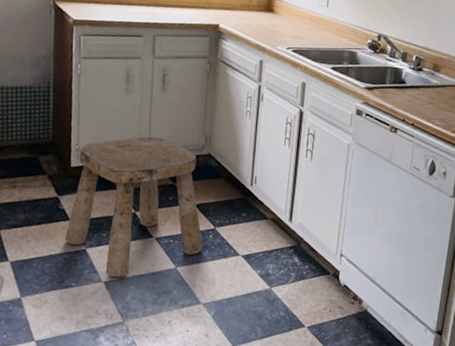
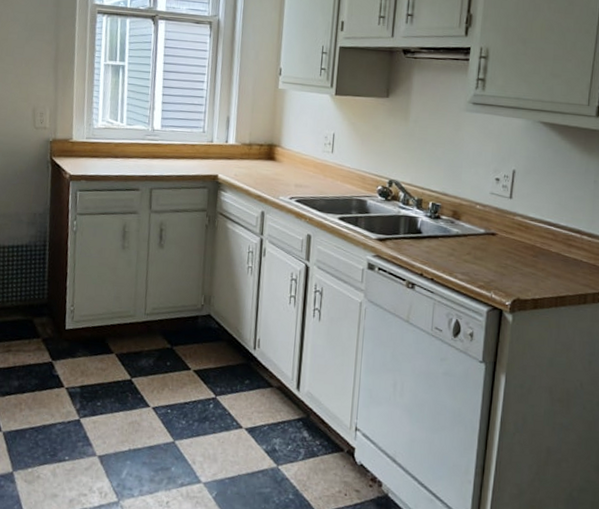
stool: present [64,136,203,278] -> none [58,295,203,451]

